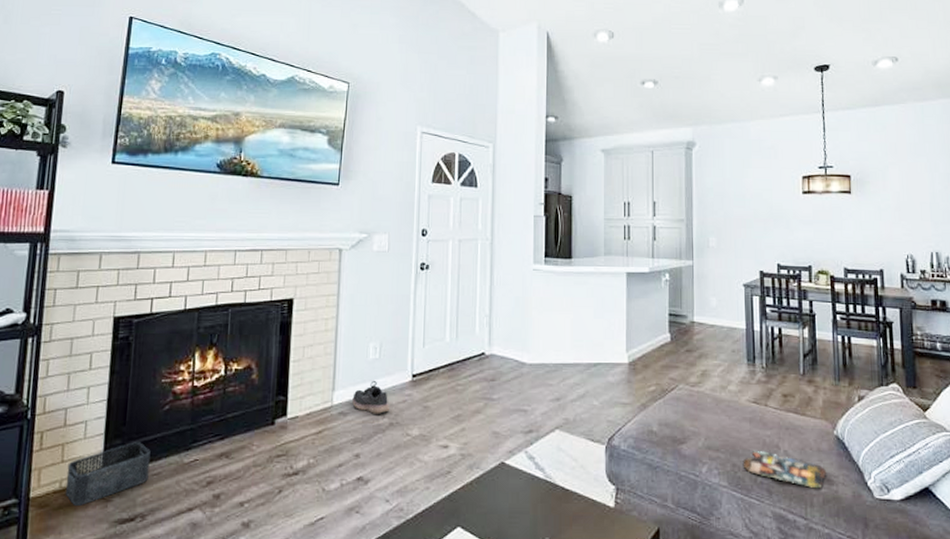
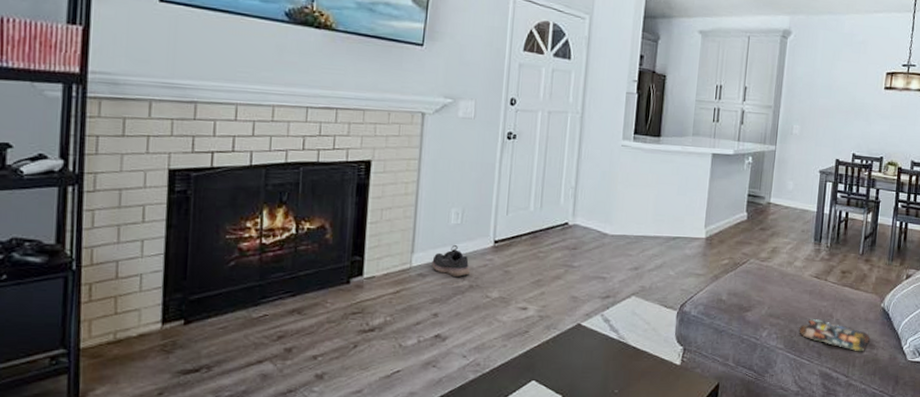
storage bin: present [65,442,151,505] -> none [120,296,215,356]

